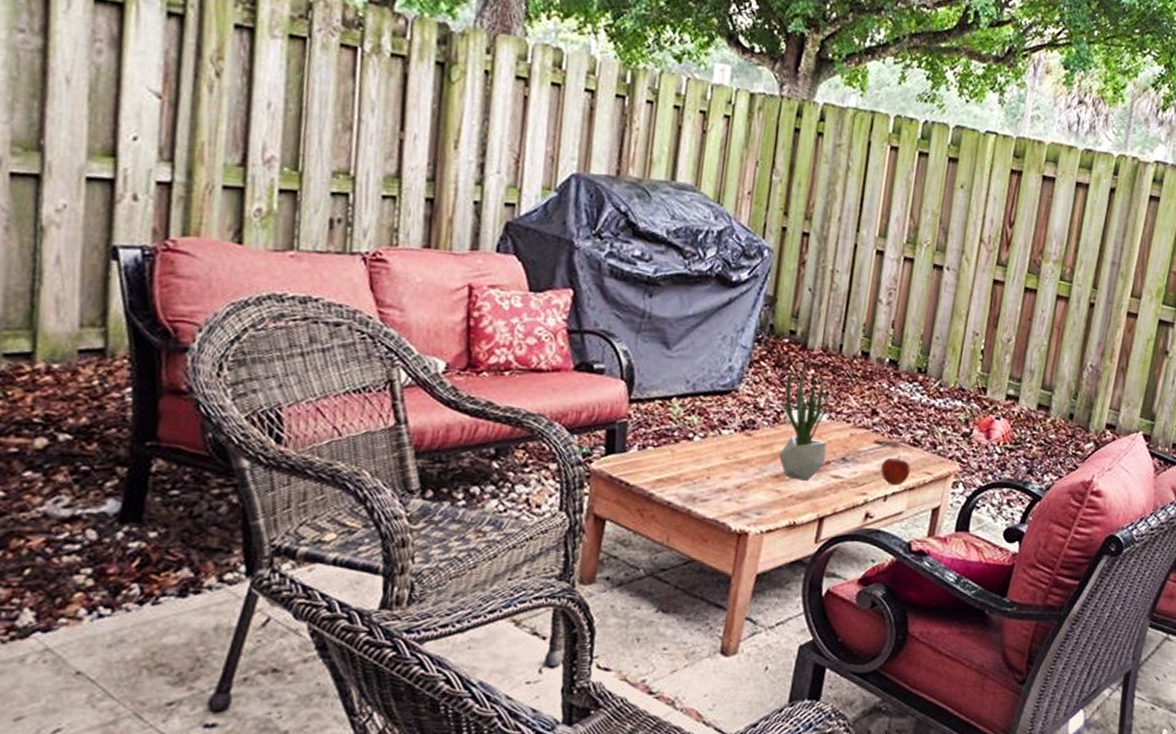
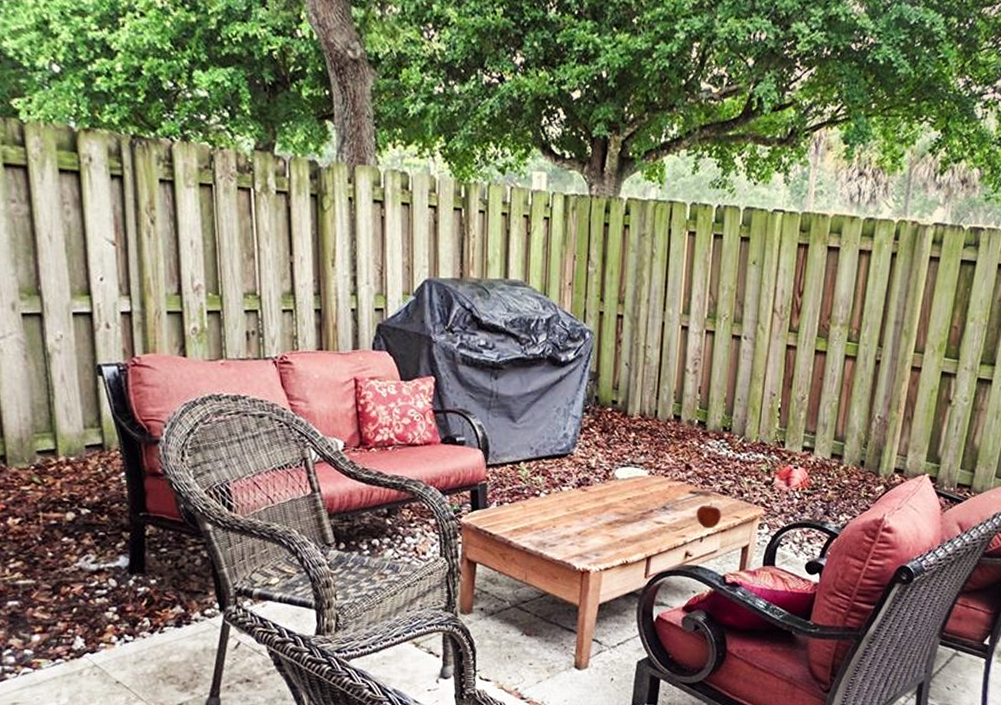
potted plant: present [778,360,833,482] -> none [610,425,651,528]

